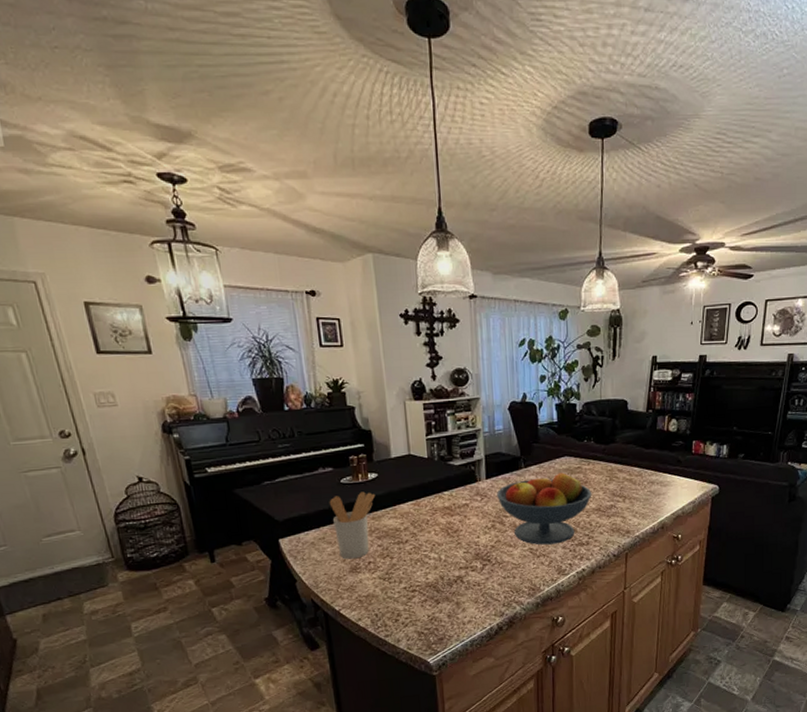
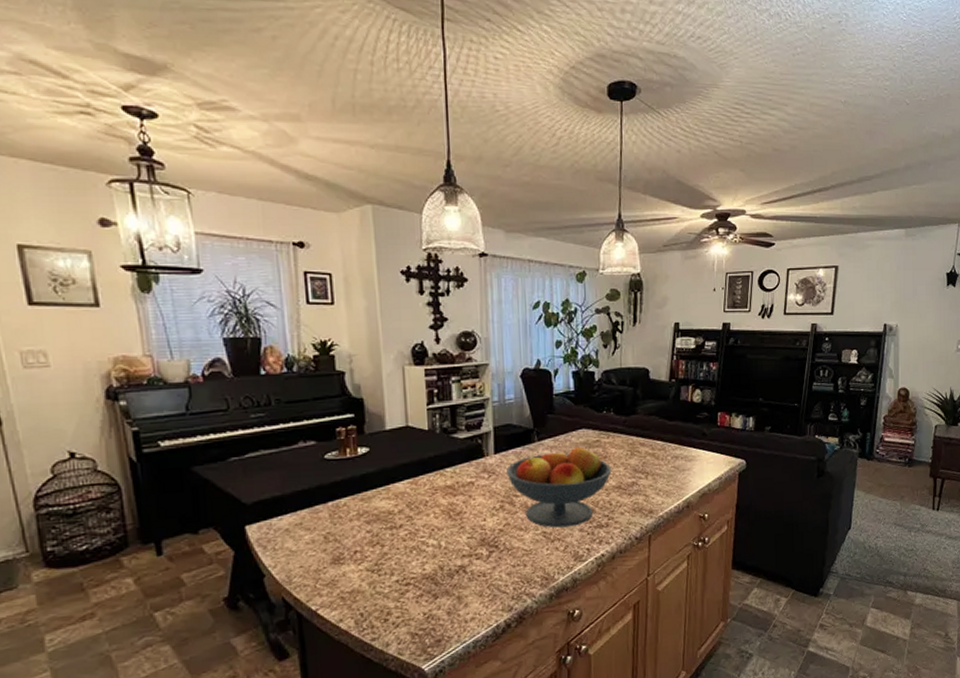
utensil holder: present [329,491,376,559] -> none [309,468,366,549]

